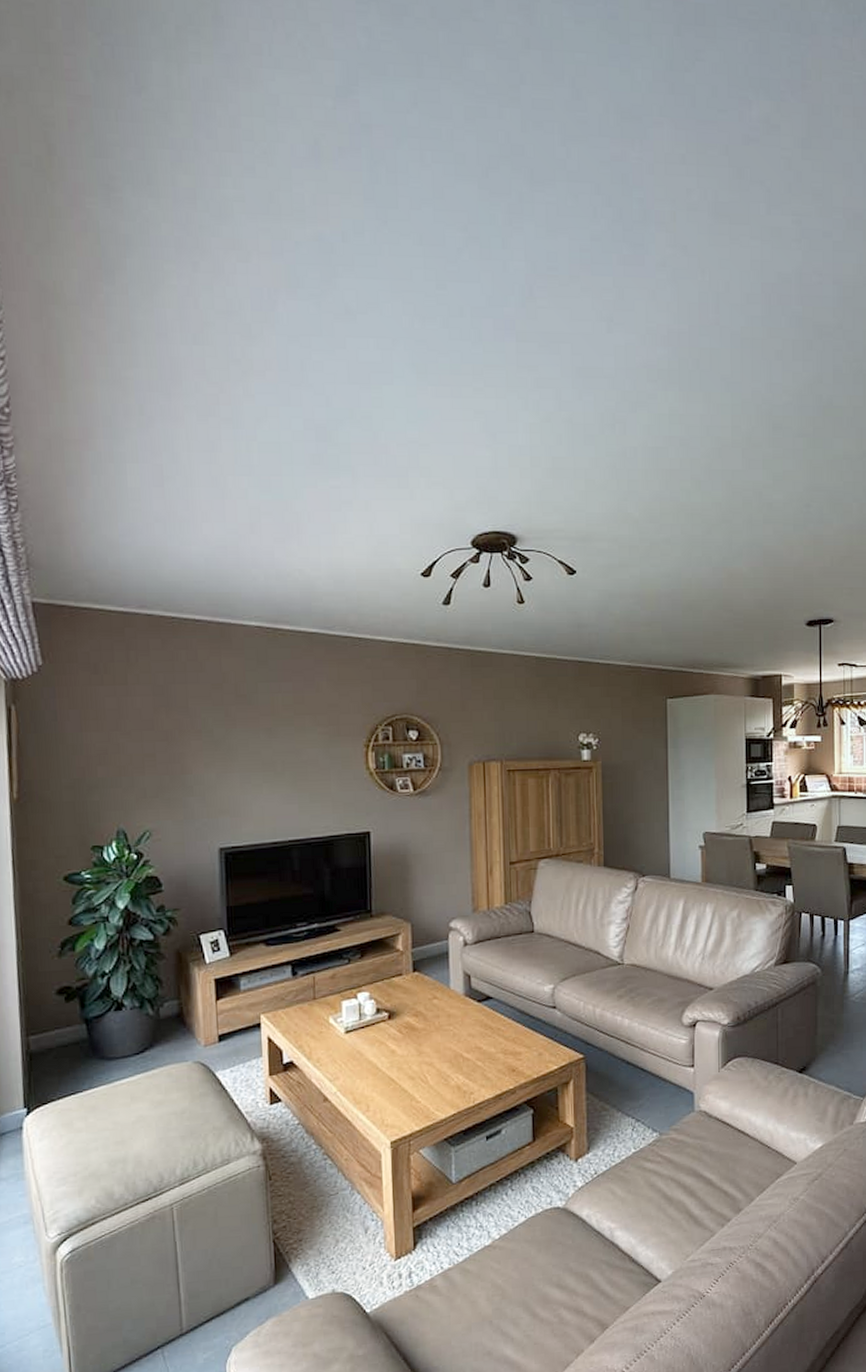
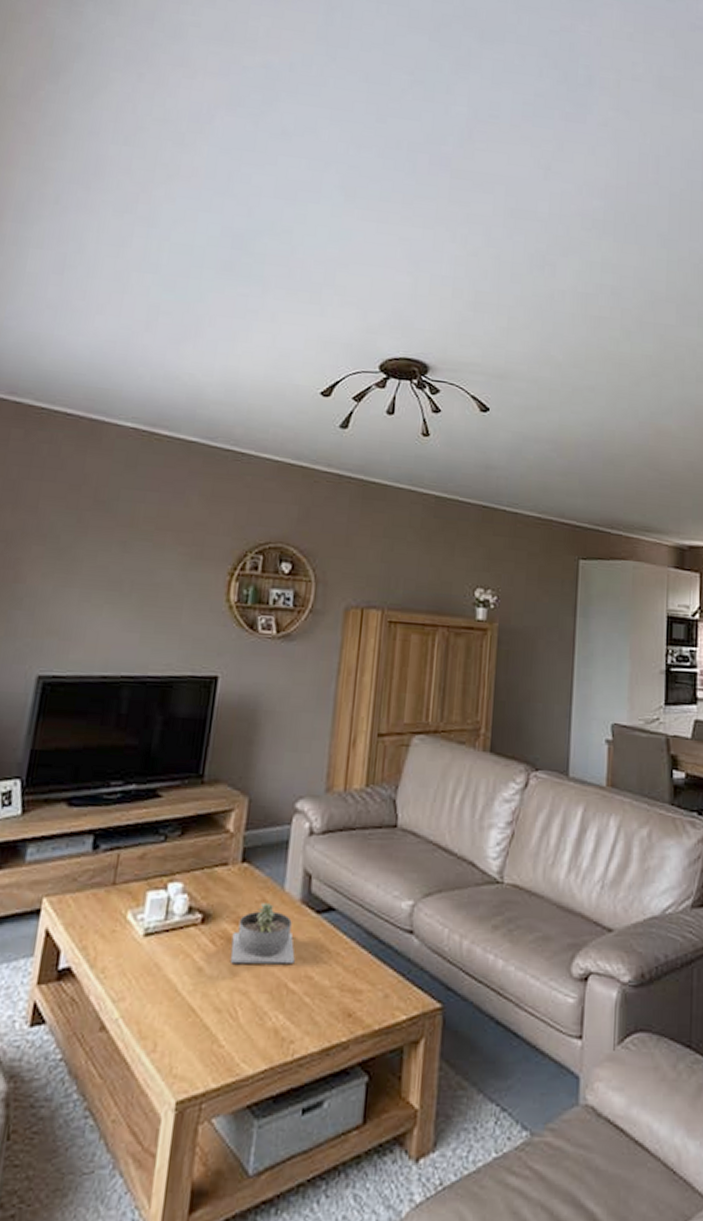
succulent planter: none [414,998,466,1045] -> present [230,902,295,965]

